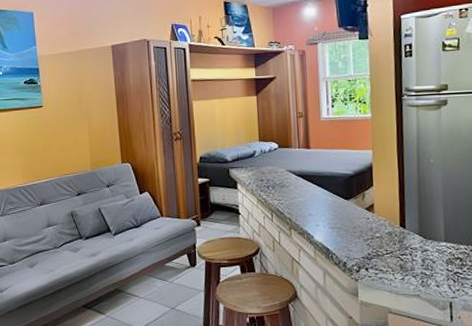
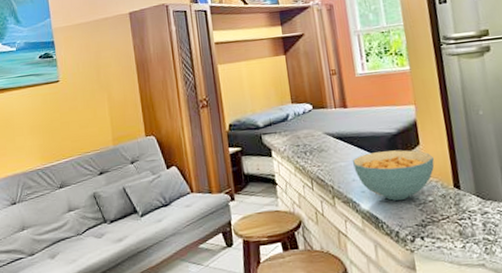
cereal bowl: none [310,190,385,235] -> present [352,150,435,201]

